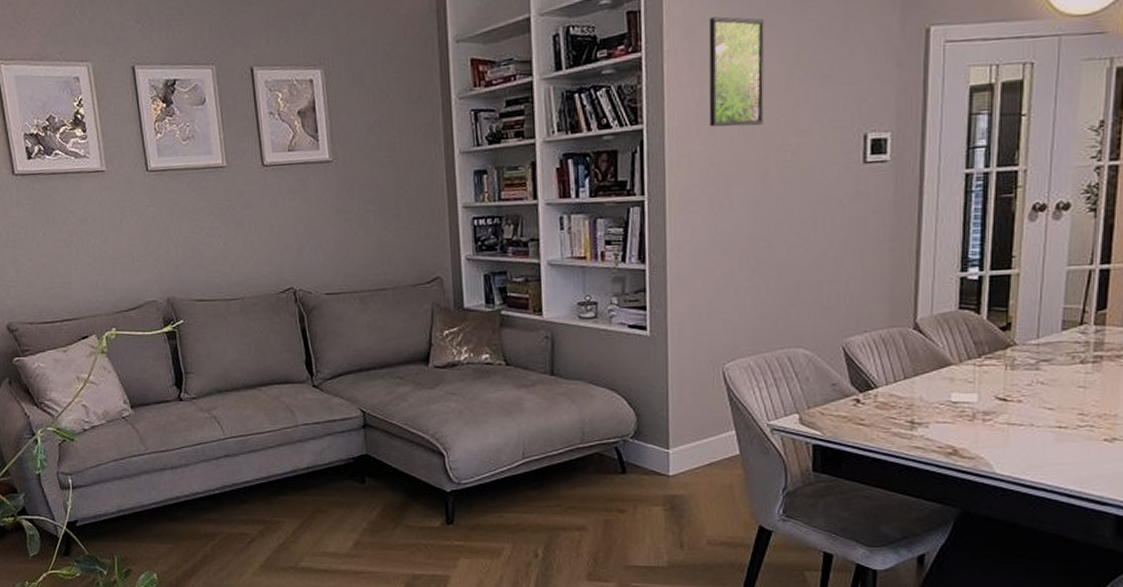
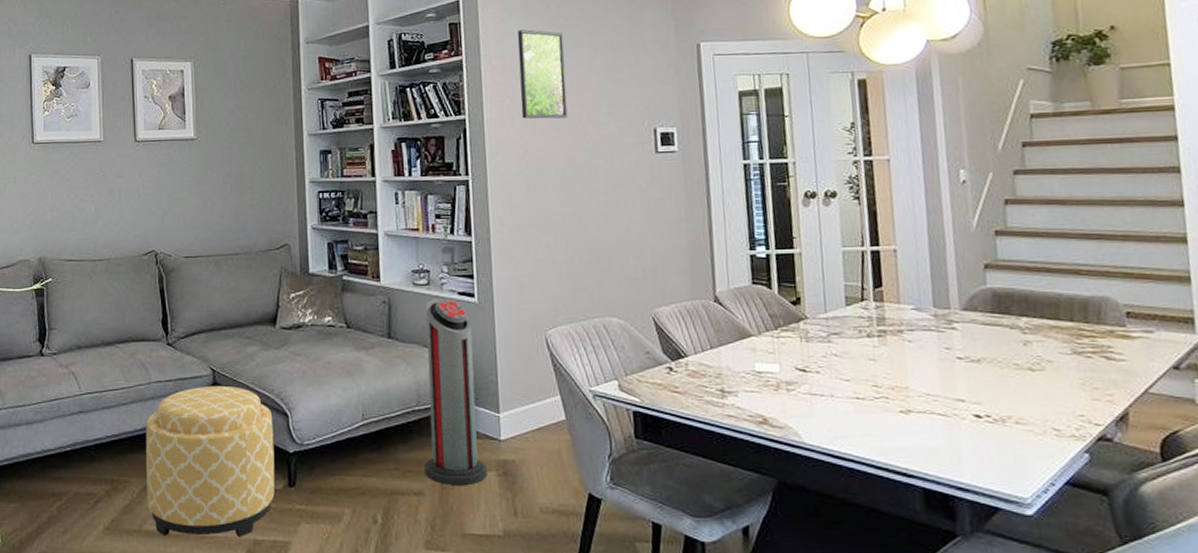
ottoman: none [295,427,432,573] -> present [146,385,275,538]
air purifier: none [588,333,654,521] -> present [424,299,488,486]

